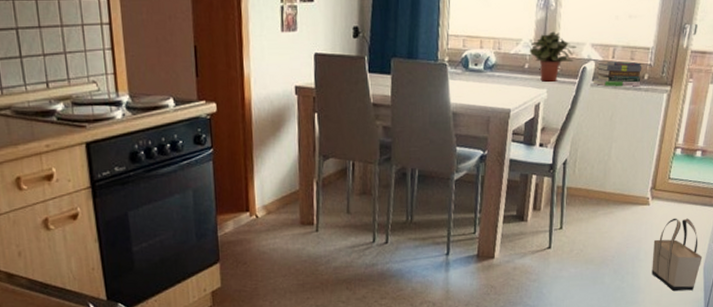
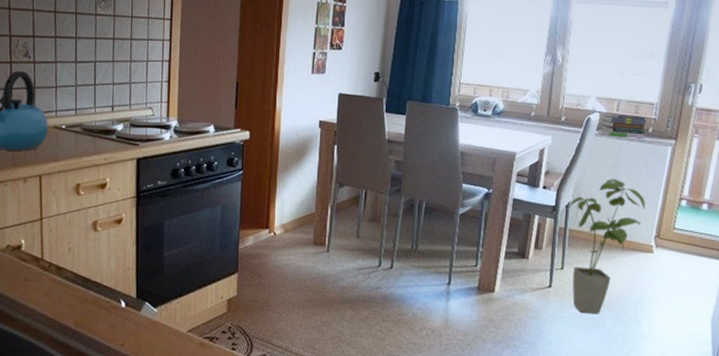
potted plant: present [529,31,576,82] -> none [535,84,581,129]
house plant: none [566,131,641,272] -> present [568,179,645,315]
shopping bag: present [652,218,703,291] -> none [655,268,710,344]

